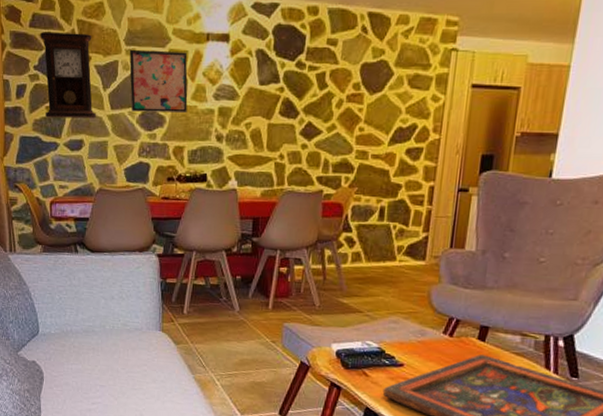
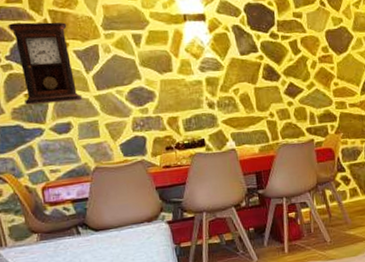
wall art: present [129,49,188,112] -> none [108,32,176,90]

